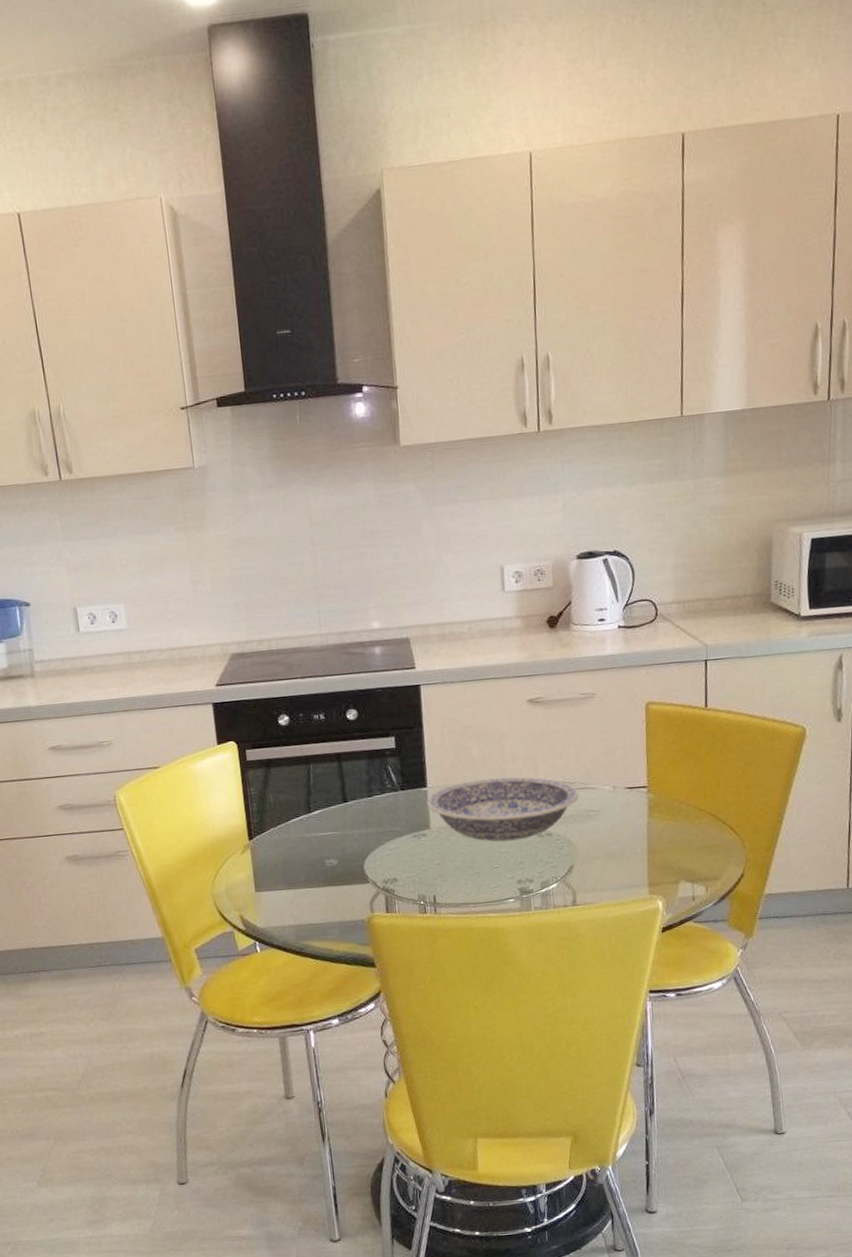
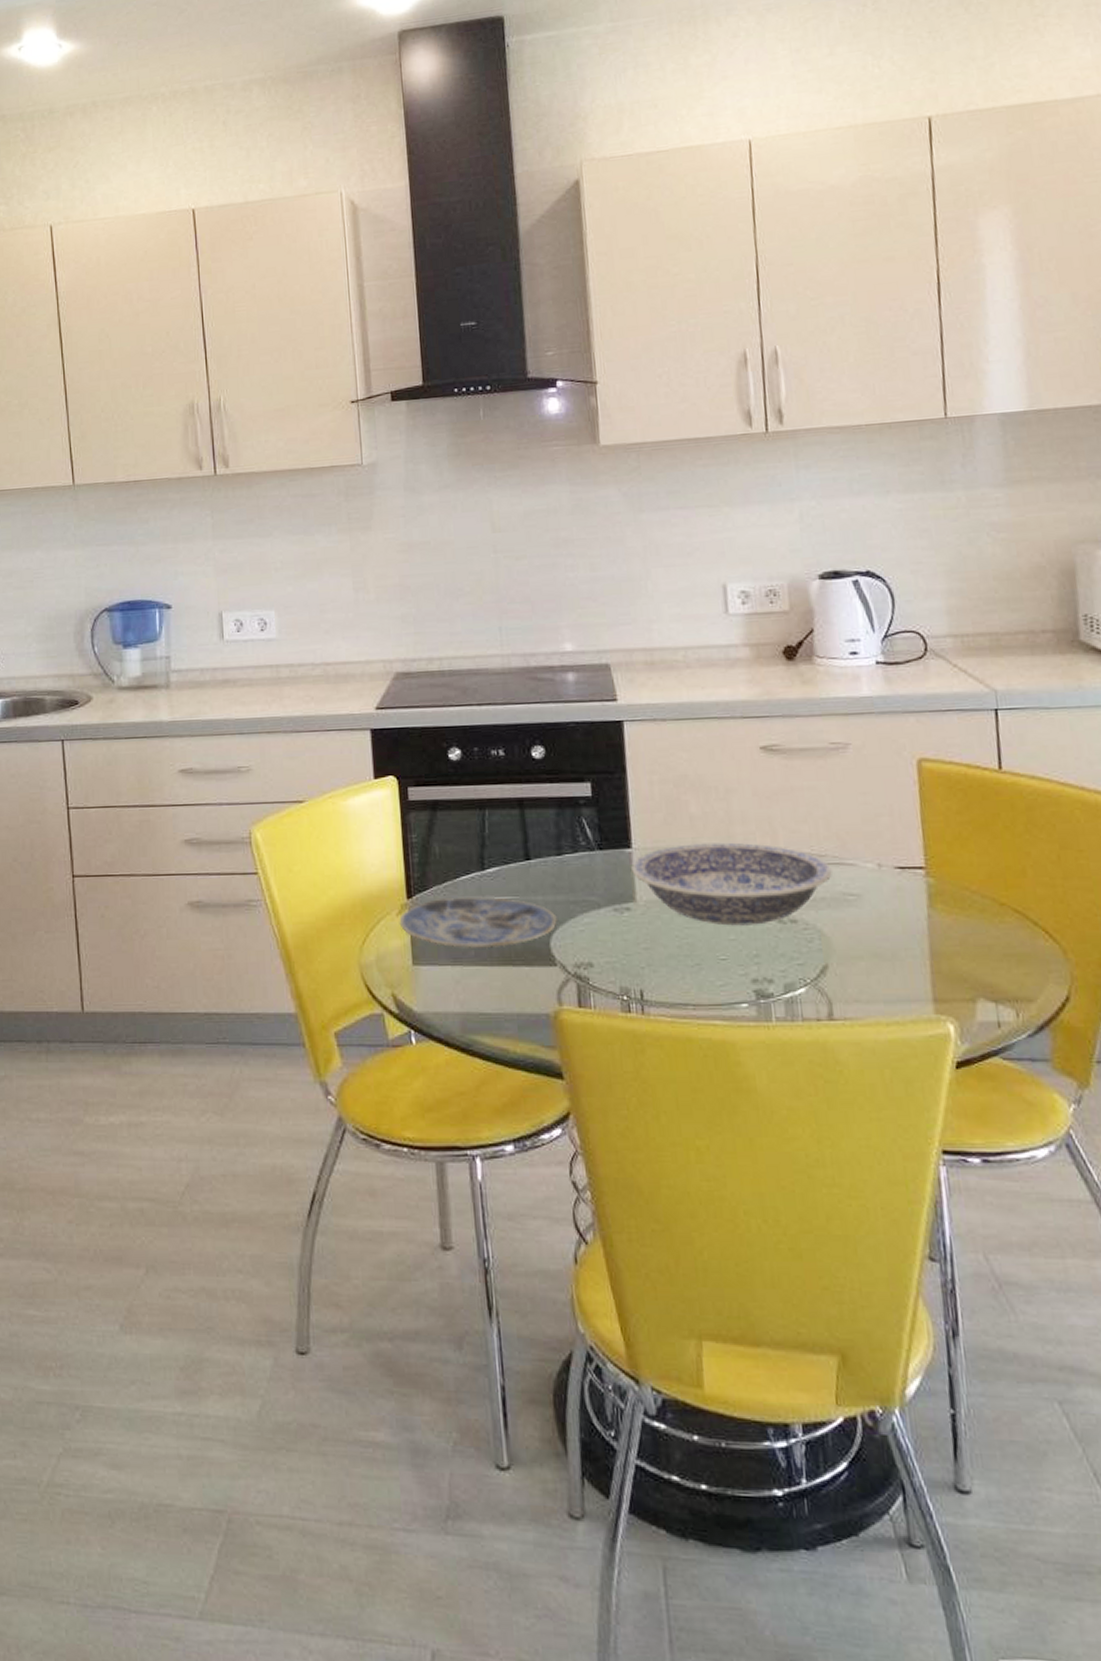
plate: none [243,834,369,876] -> present [399,896,557,948]

